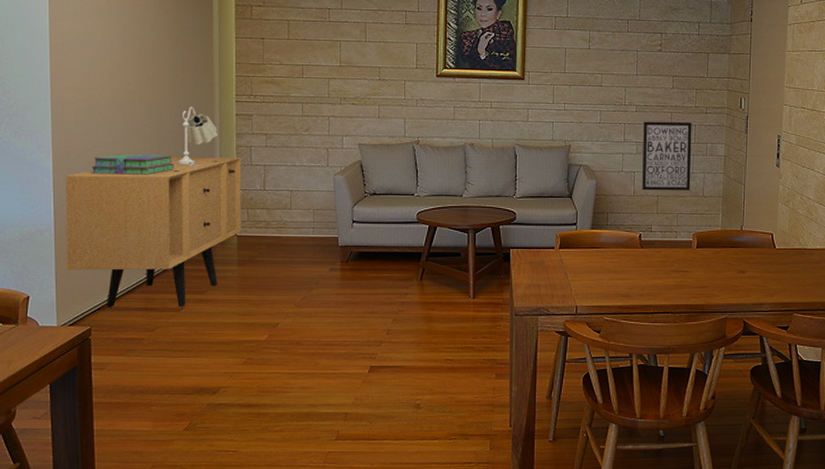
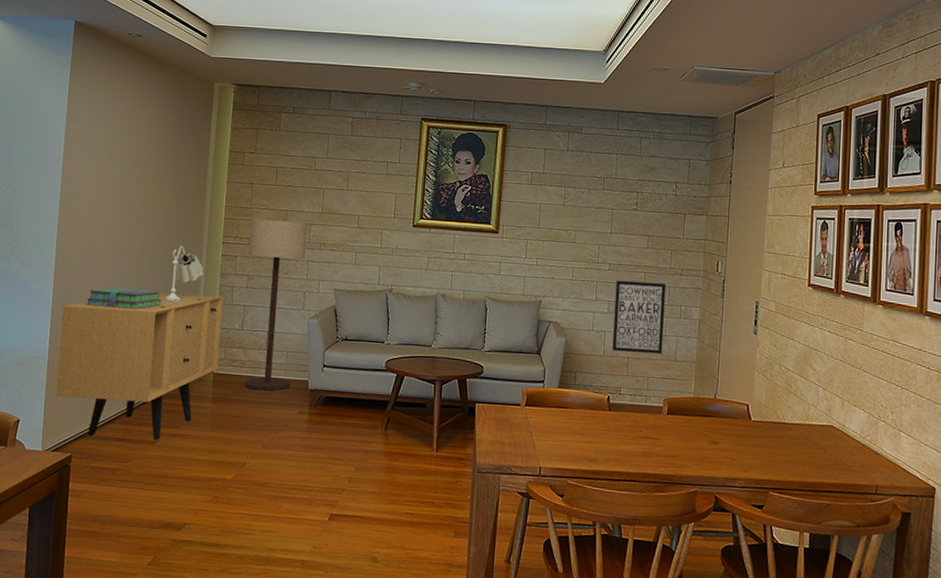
floor lamp: none [264,75,326,250] -> present [244,218,308,391]

